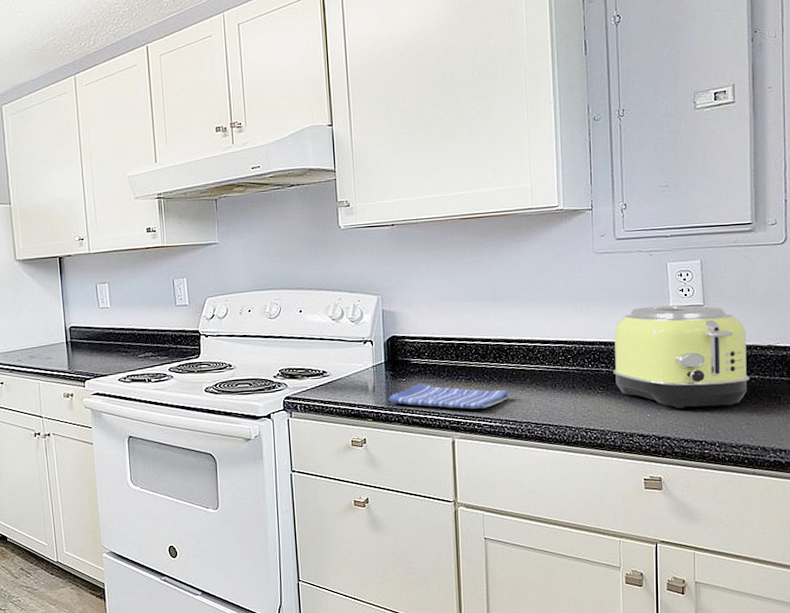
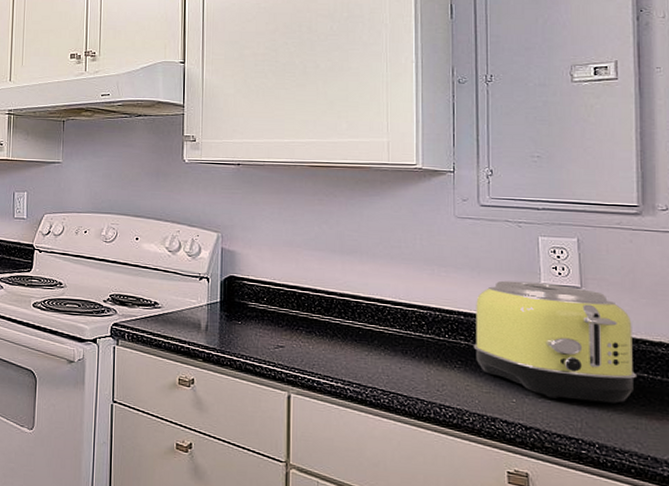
dish towel: present [388,383,509,409] -> none [221,328,354,366]

